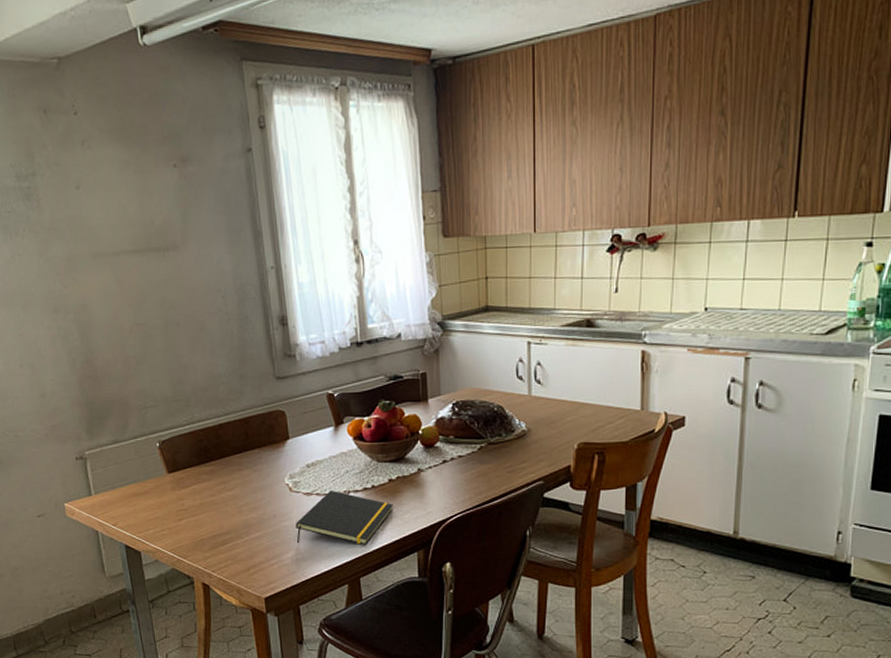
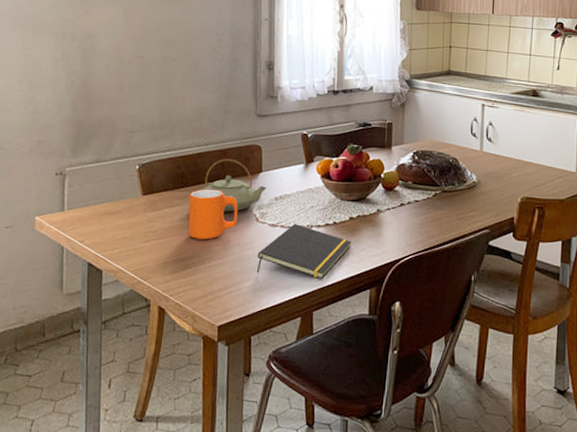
mug: none [216,461,270,514] -> present [188,189,239,240]
teapot: none [229,427,297,484] -> present [203,158,267,212]

